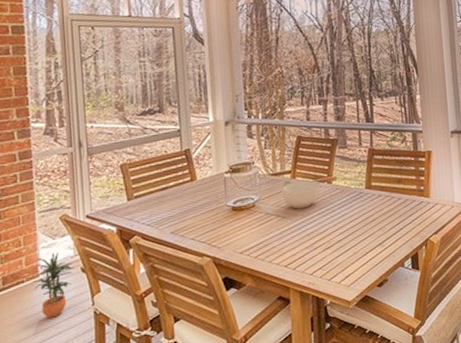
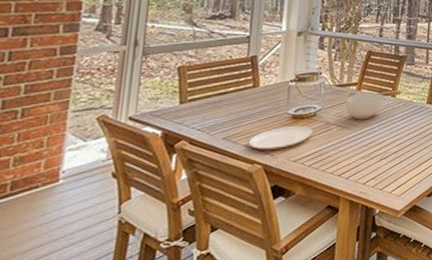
potted plant: present [33,252,75,318] -> none [50,155,105,228]
plate: none [194,217,254,243] -> present [248,125,313,150]

